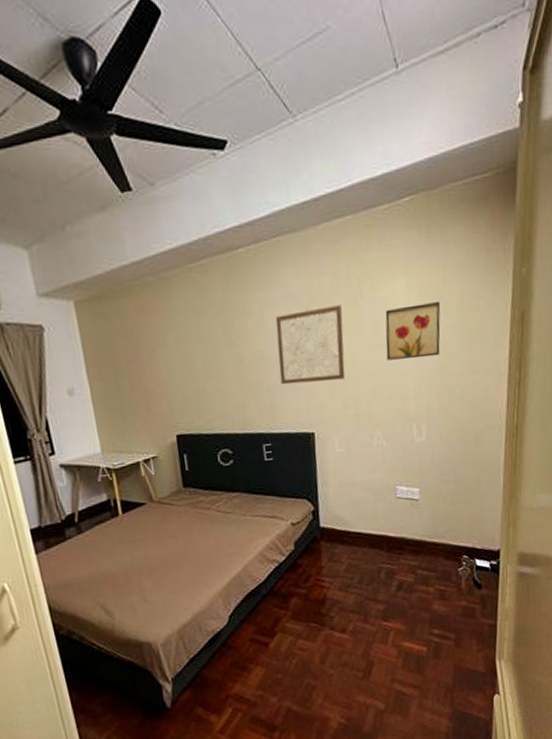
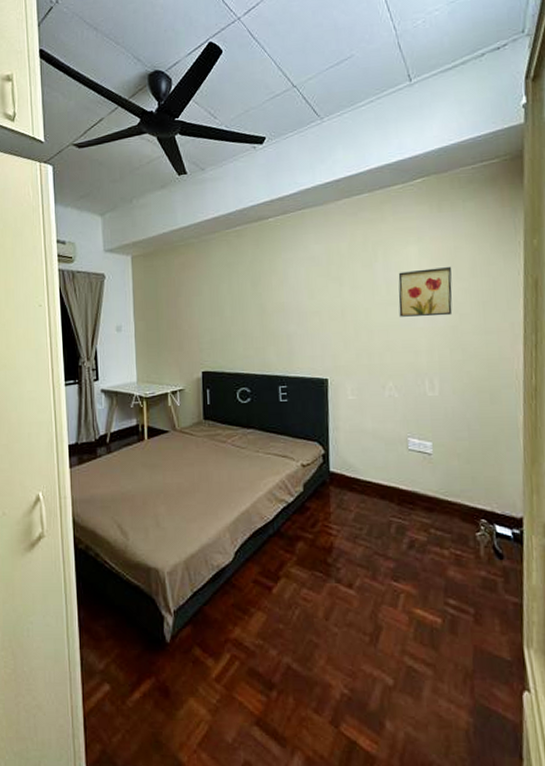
wall art: present [275,305,345,385] -> none [297,267,359,334]

